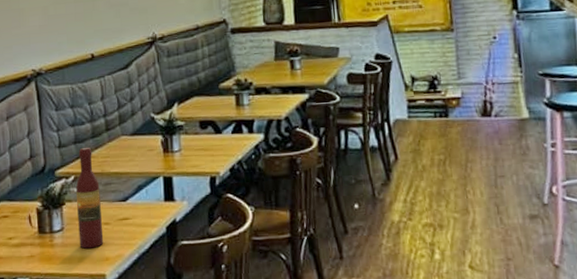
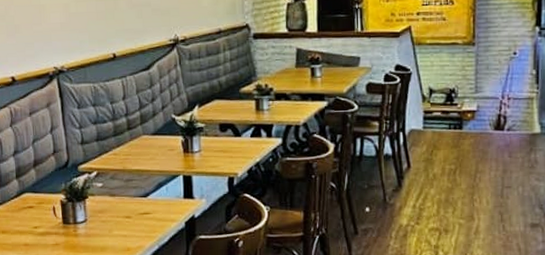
wine bottle: present [75,147,104,249] -> none [98,144,126,239]

